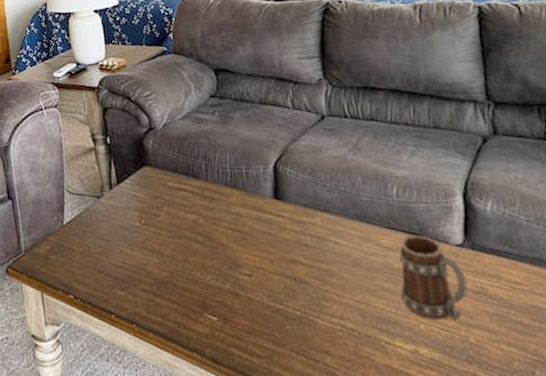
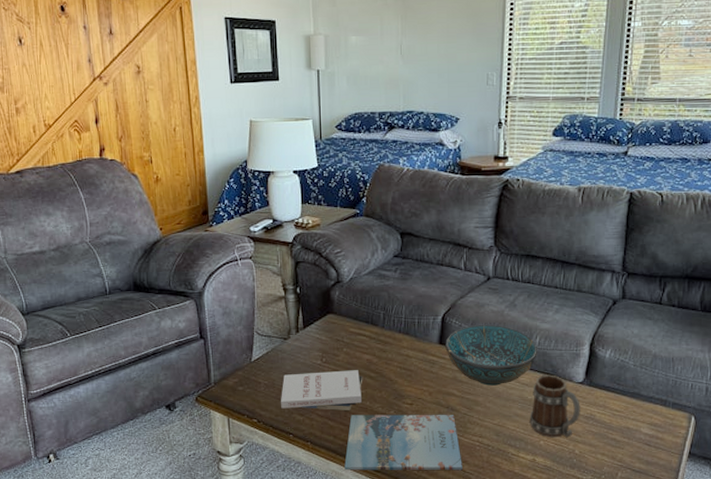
books: none [98,233,191,284] -> present [281,370,363,410]
magazine: none [178,288,324,365] -> present [344,414,462,471]
decorative bowl: none [281,173,398,251] -> present [445,325,538,386]

